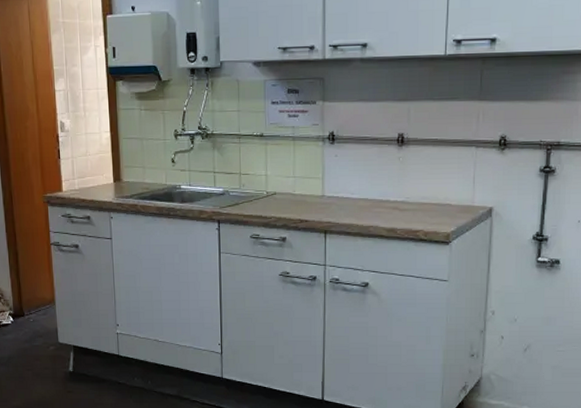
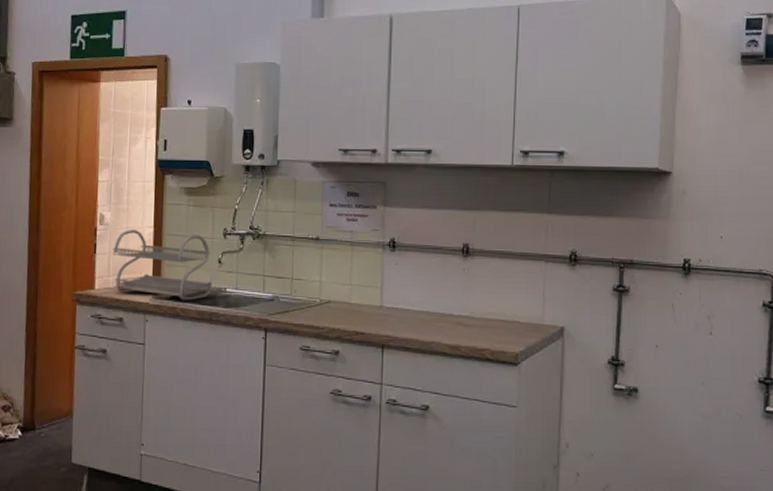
dish rack: none [75,135,168,199] -> present [112,230,213,301]

